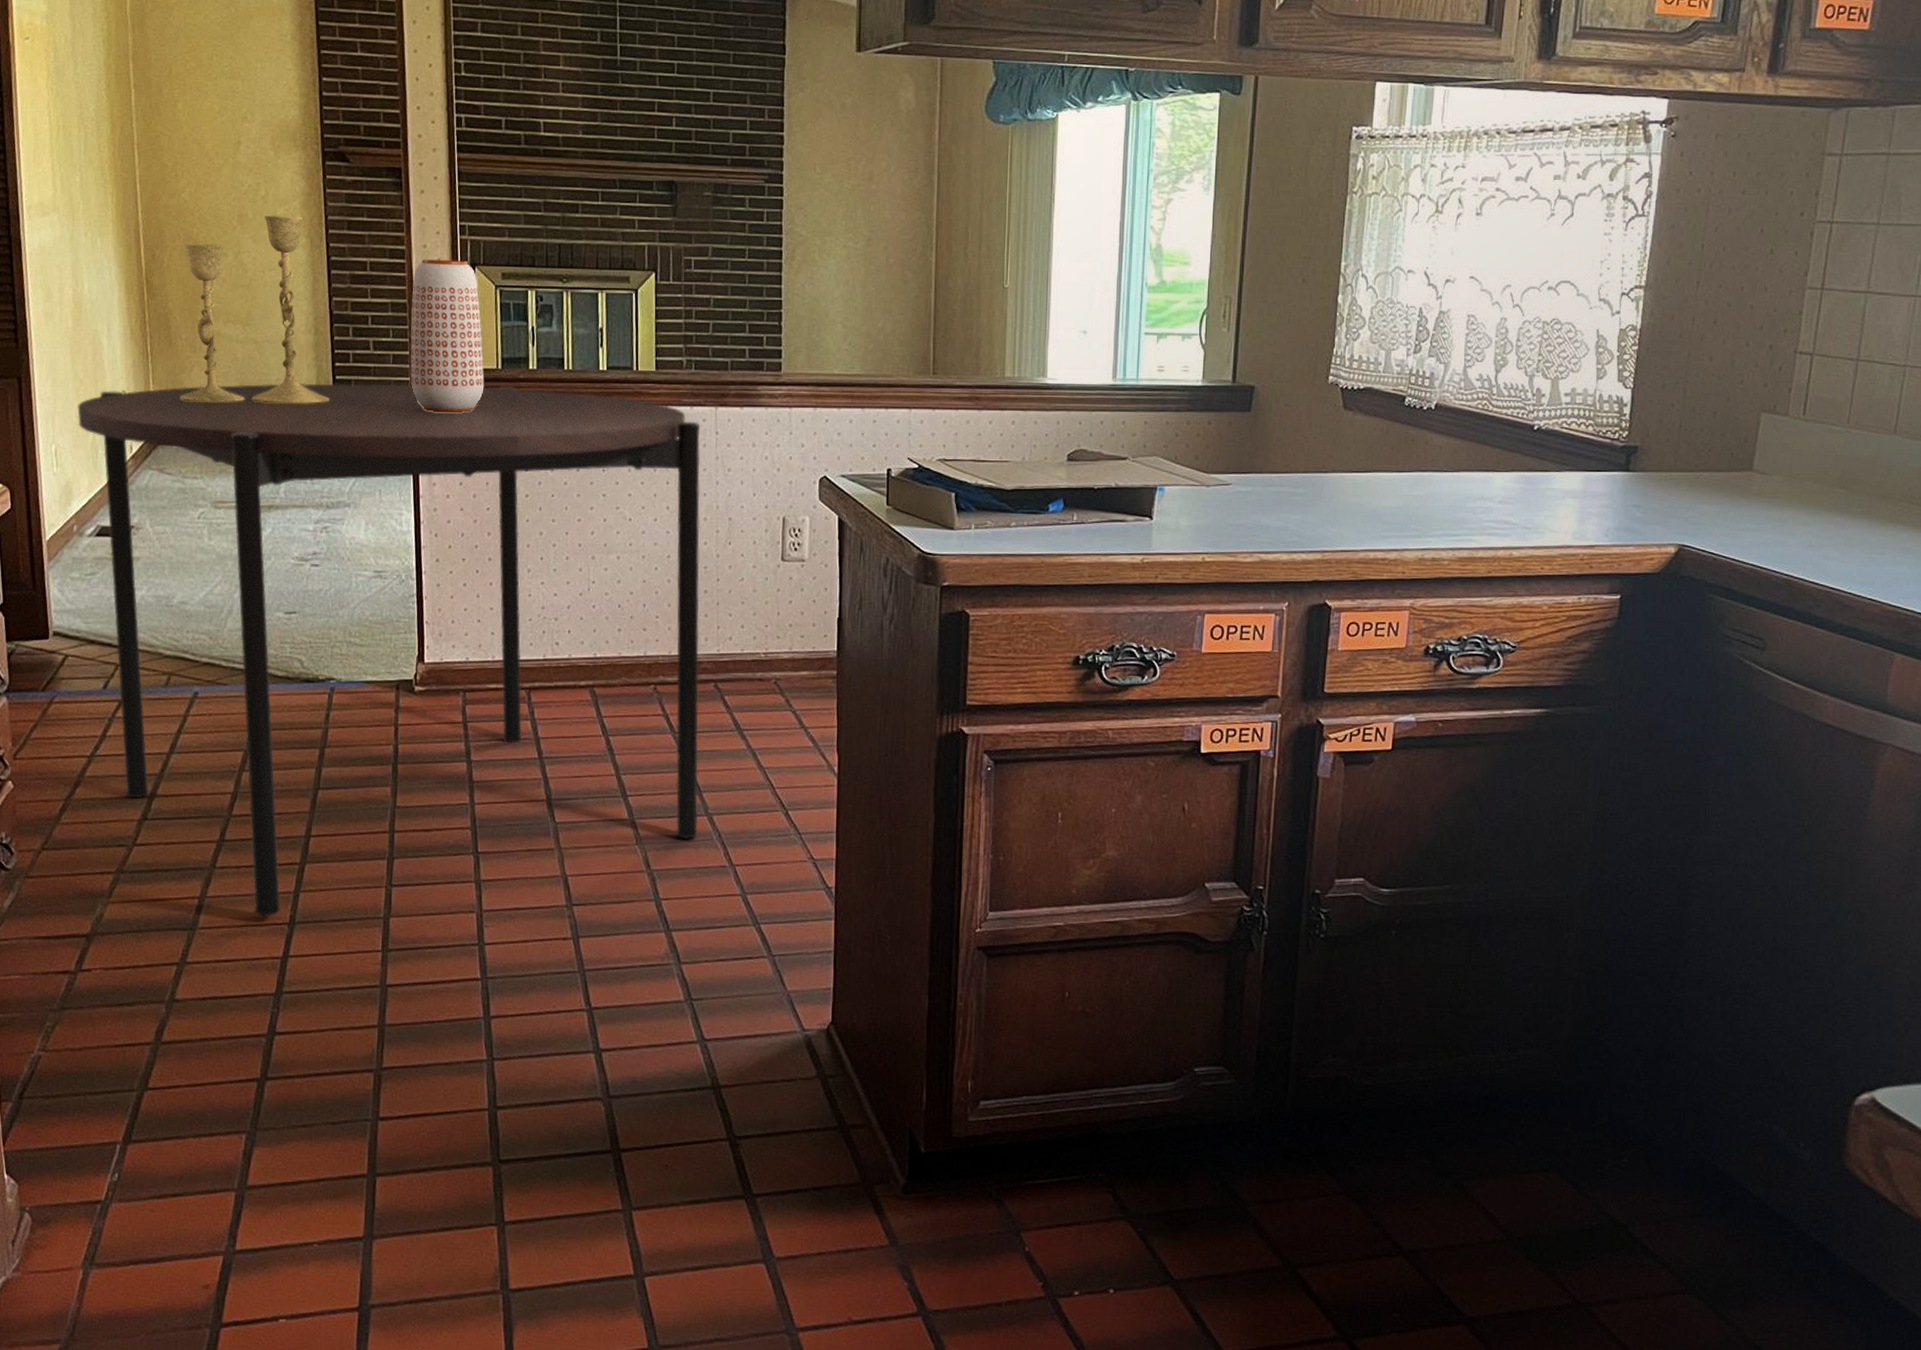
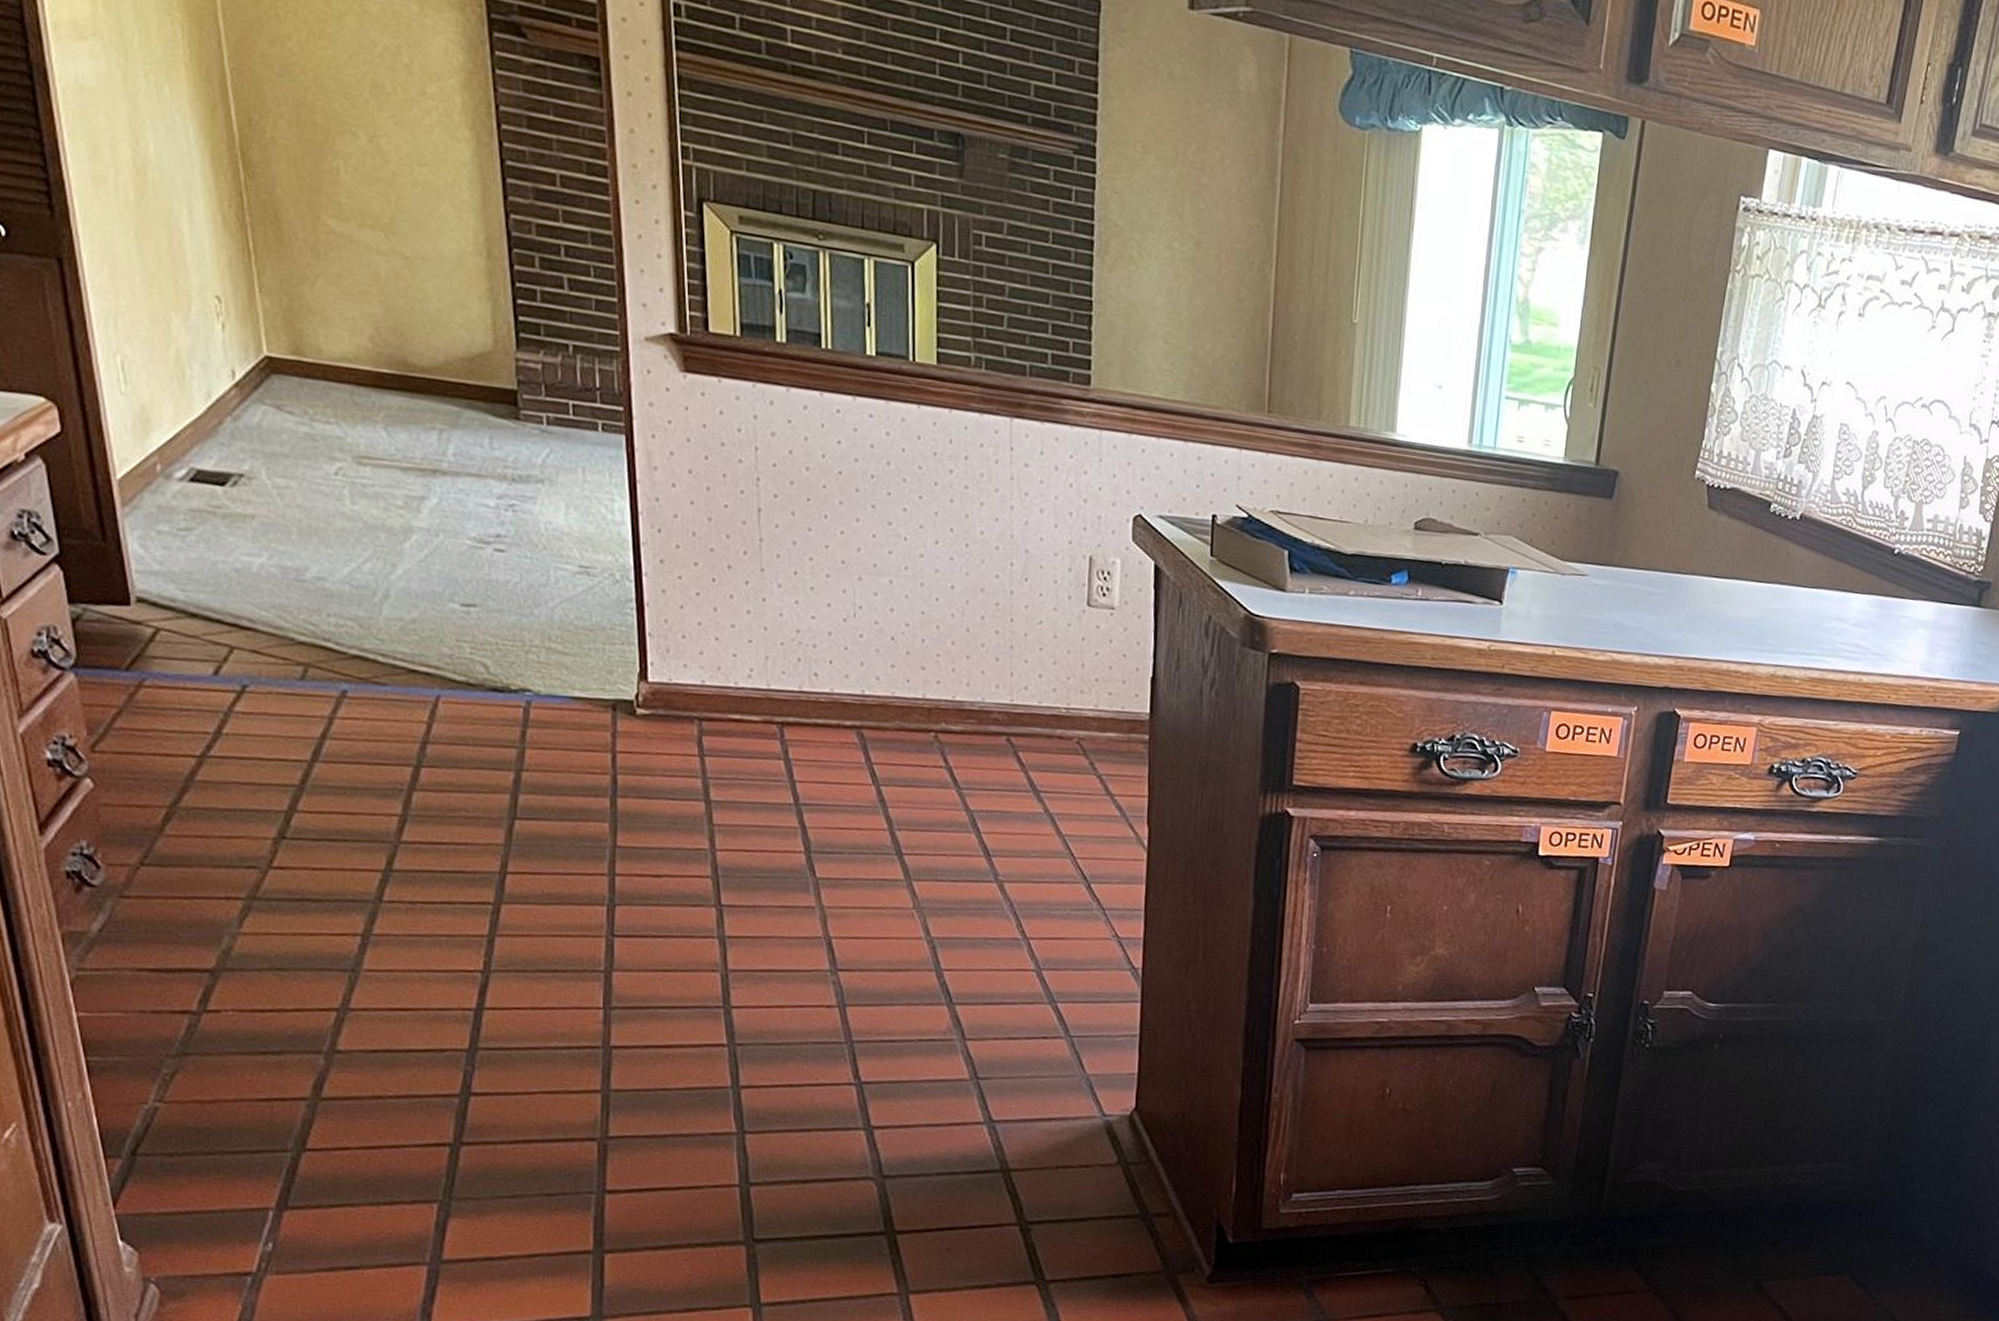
dining table: present [77,383,701,917] -> none [150,292,992,962]
candlestick: present [179,216,330,404] -> none [295,91,512,348]
vase: present [410,259,485,412] -> none [618,182,719,385]

